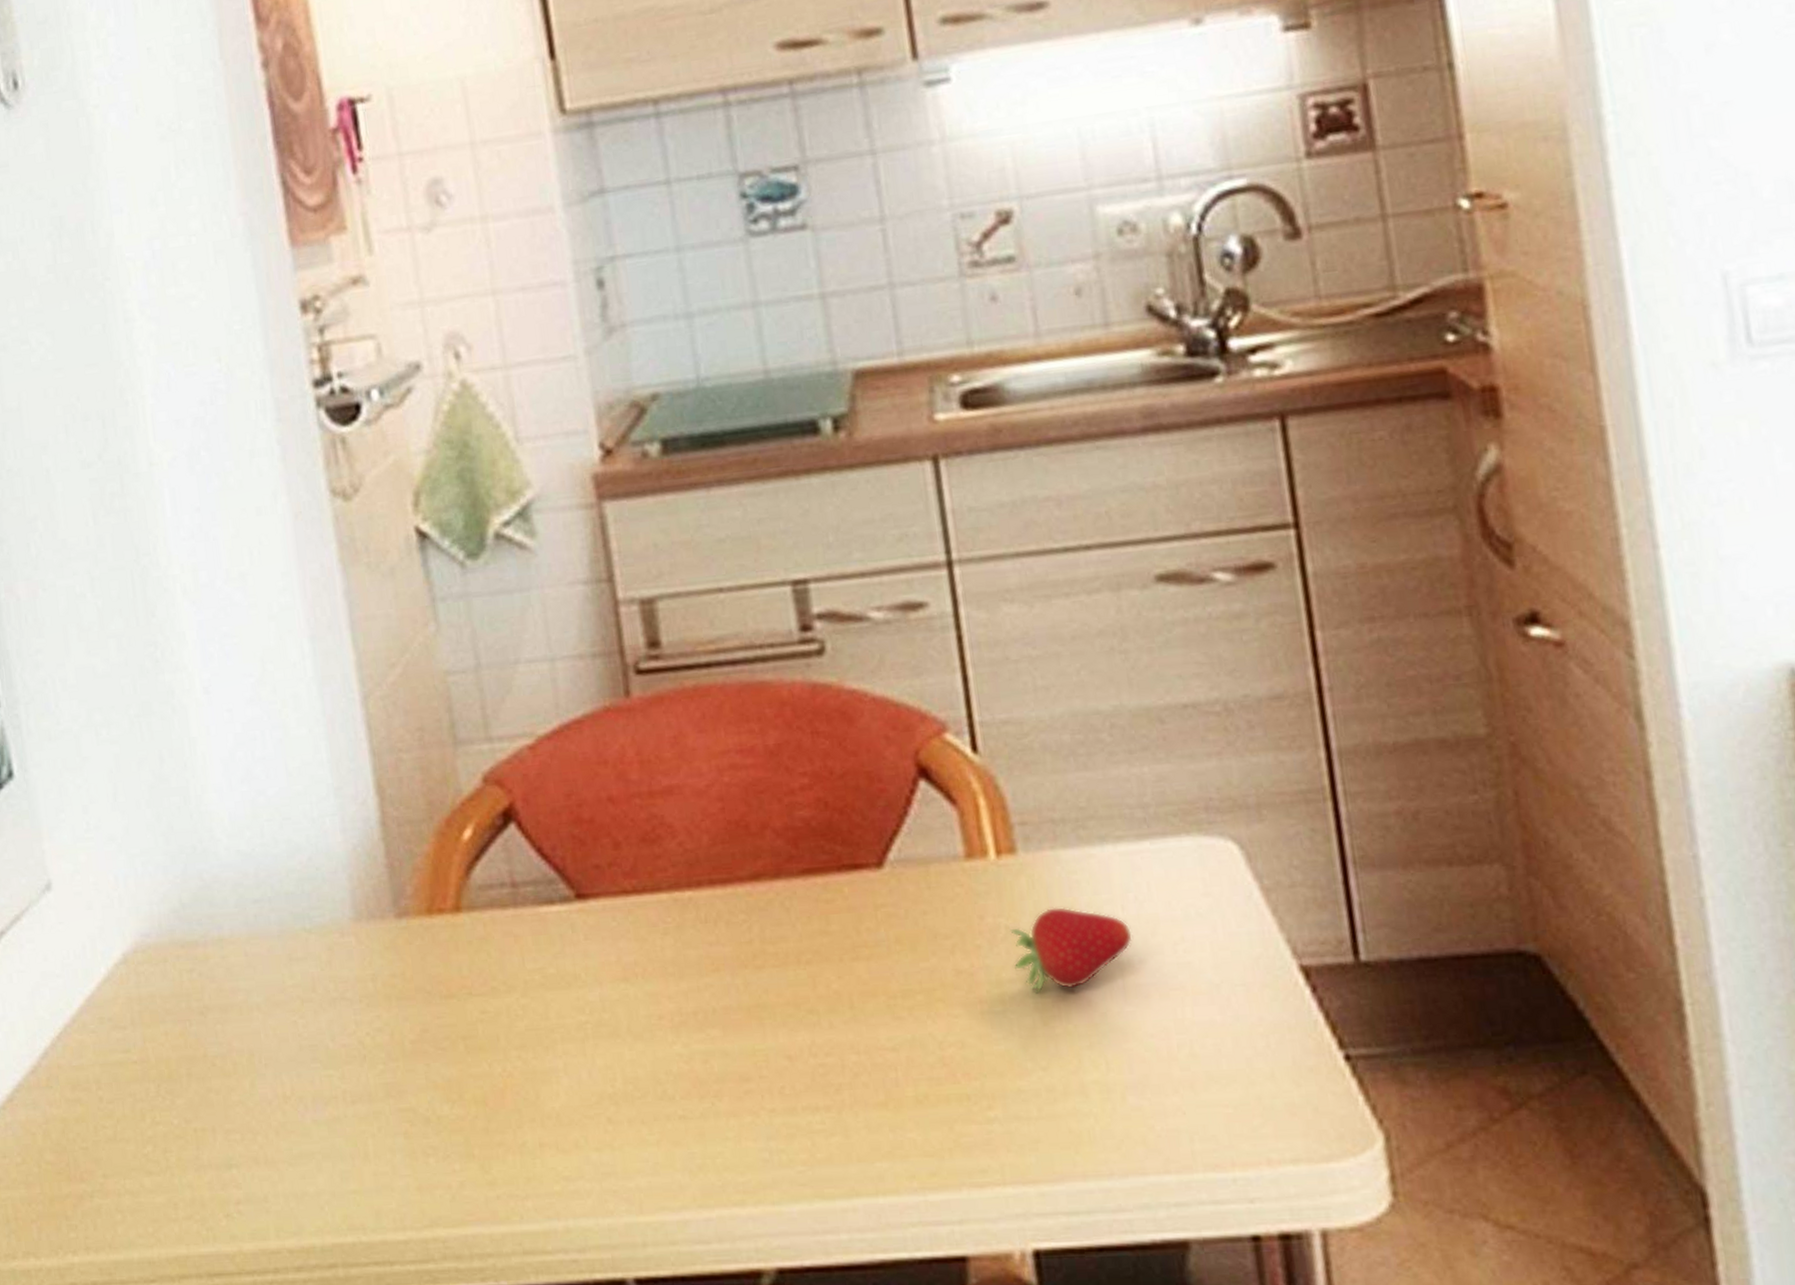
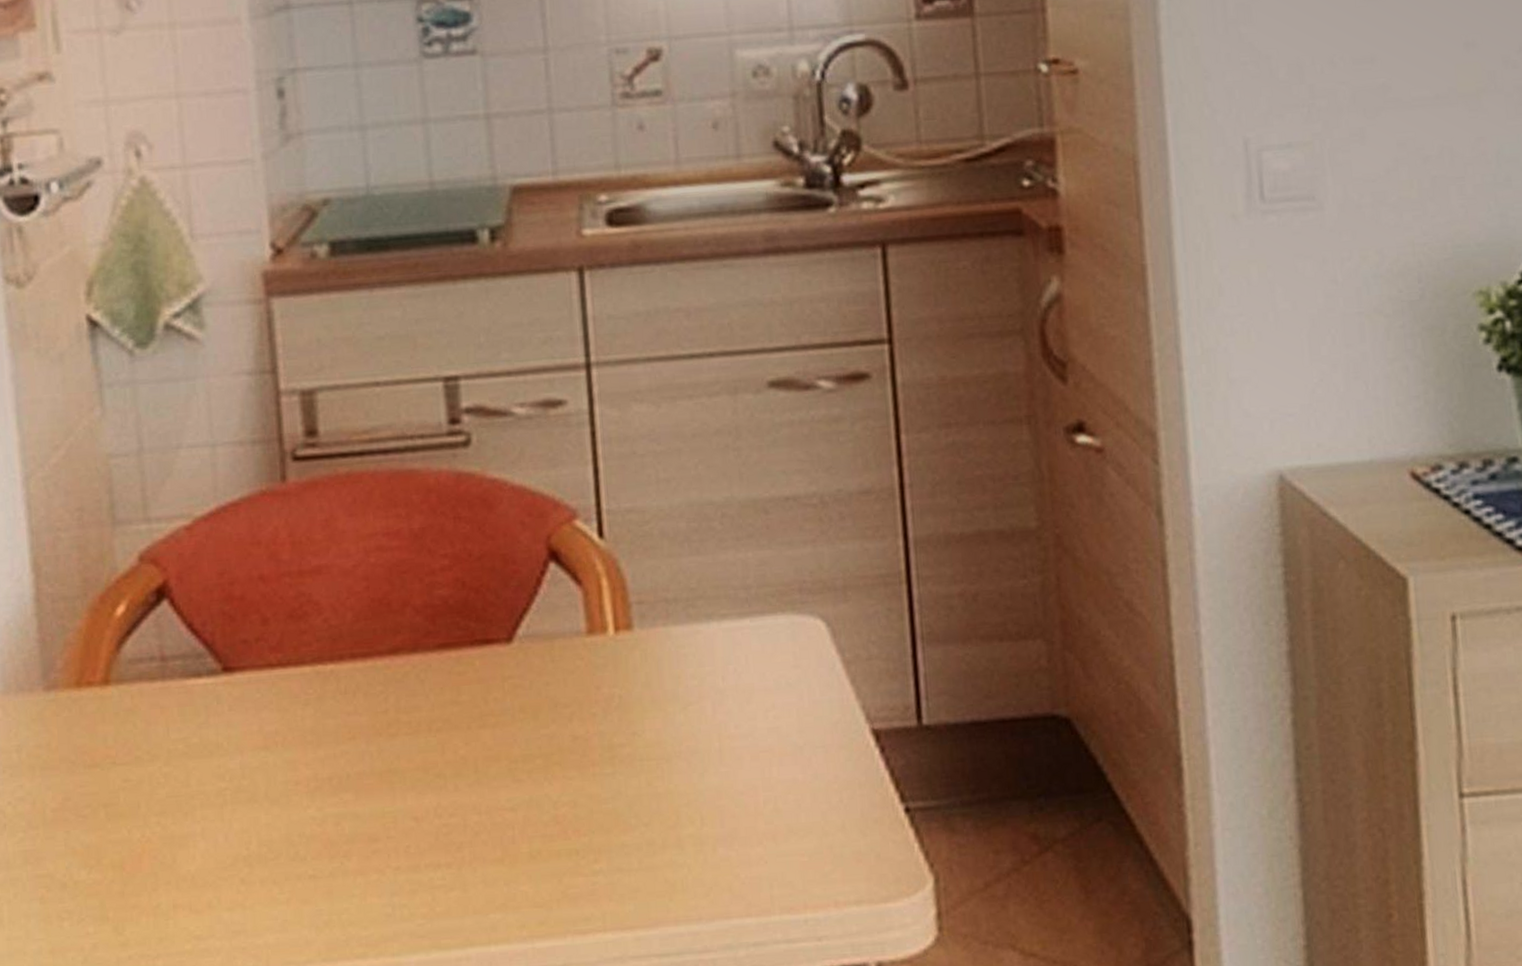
fruit: present [1010,906,1133,994] -> none [623,677,731,757]

